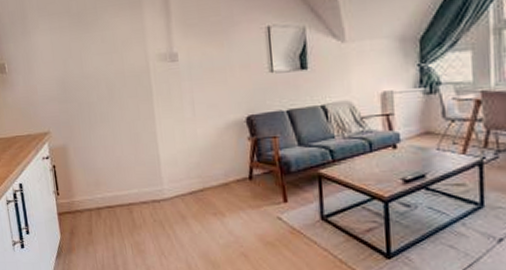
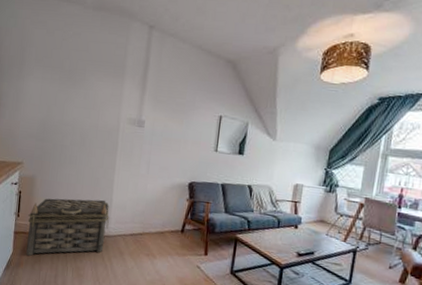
basket: none [68,157,162,238] -> present [26,198,109,256]

